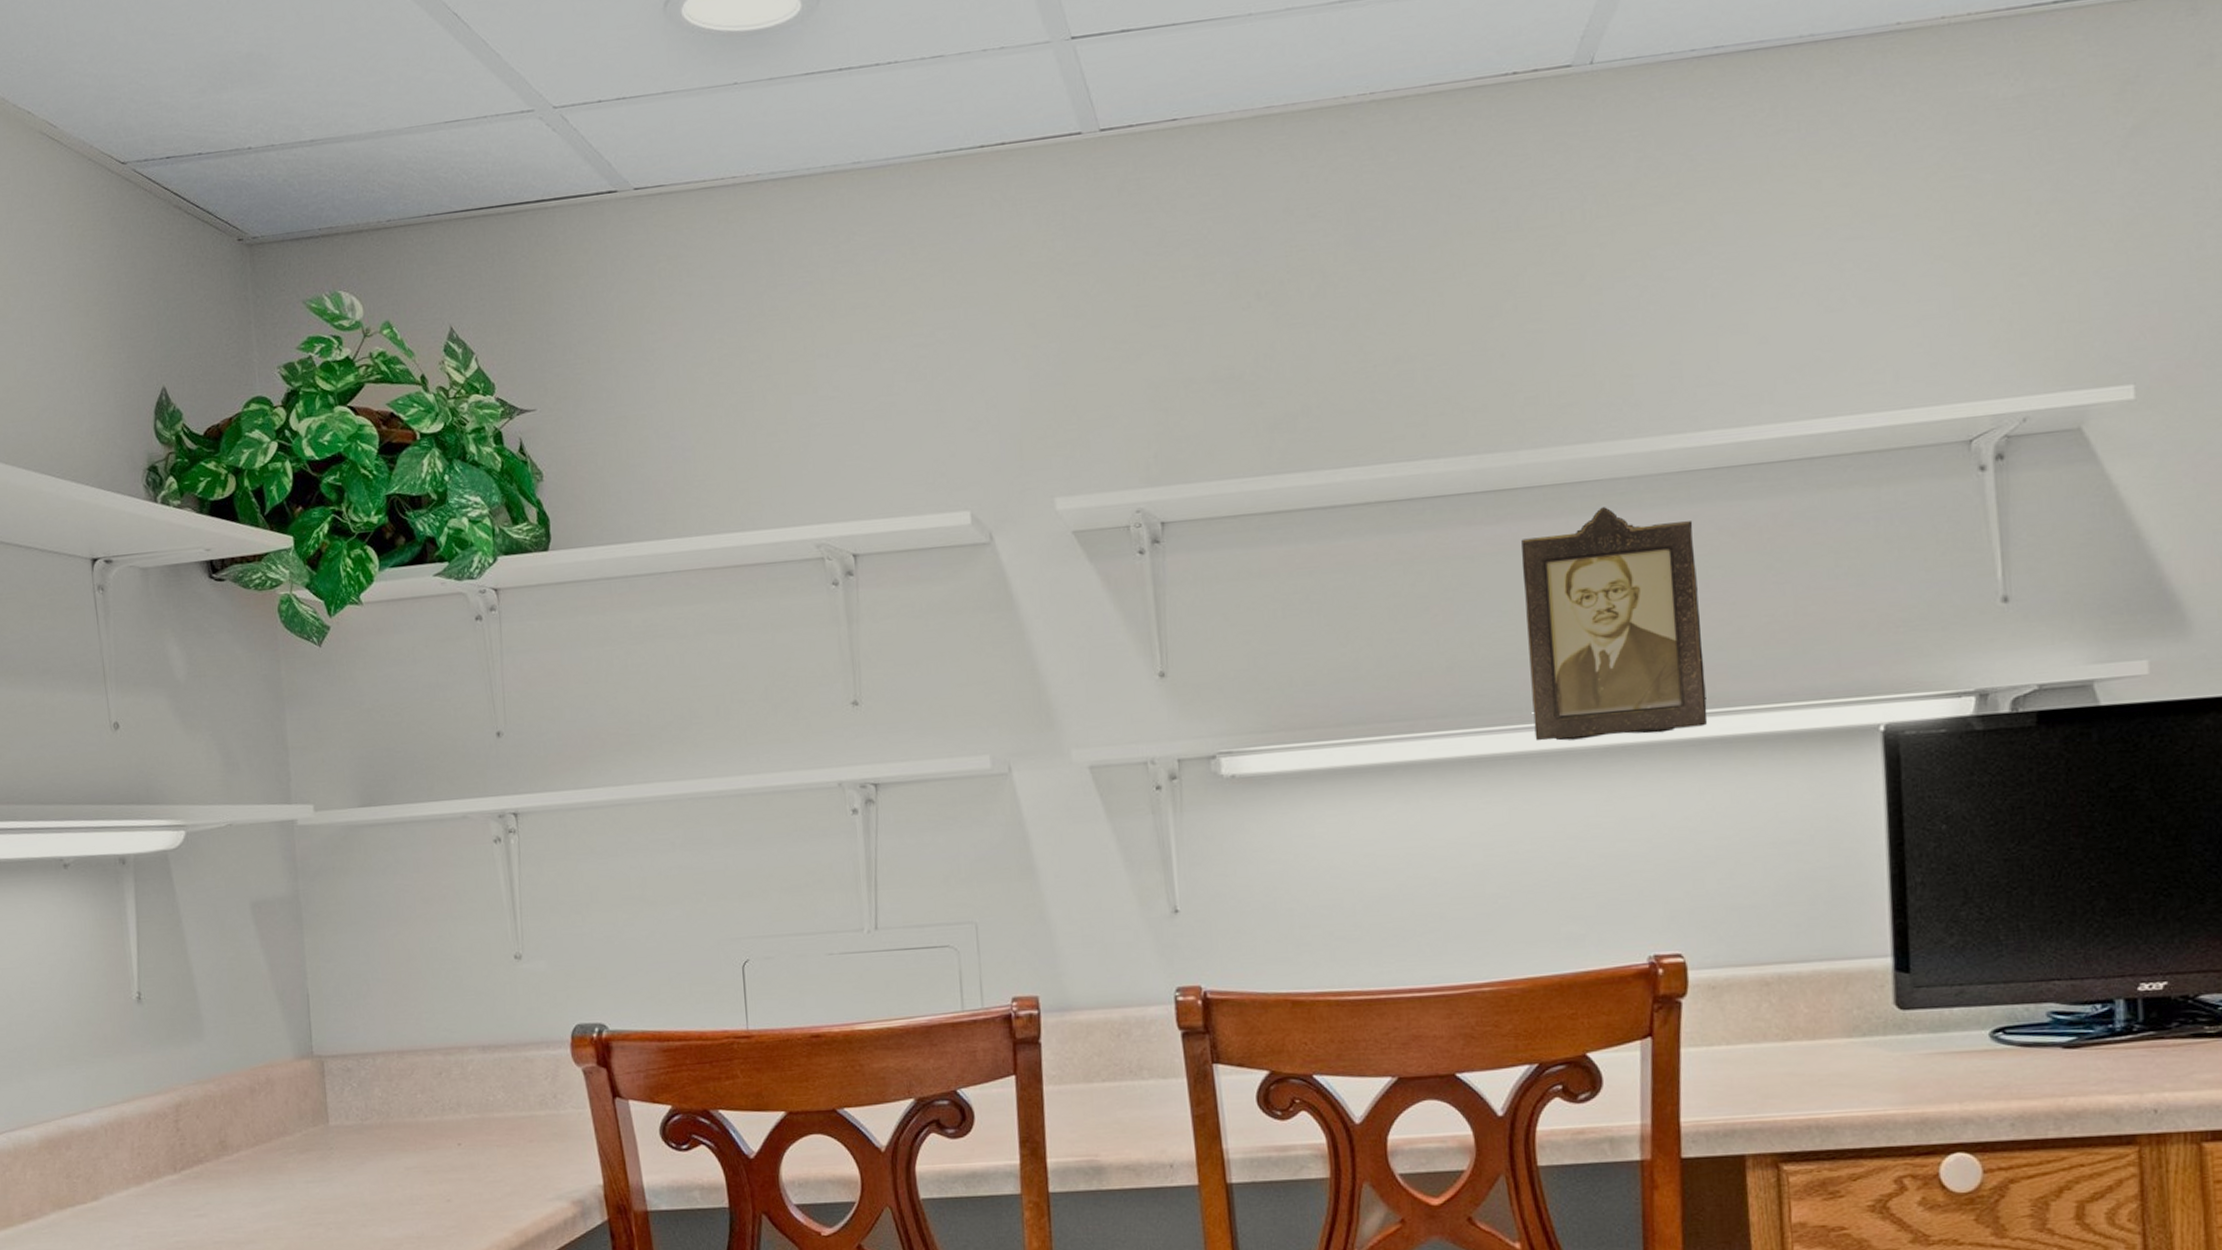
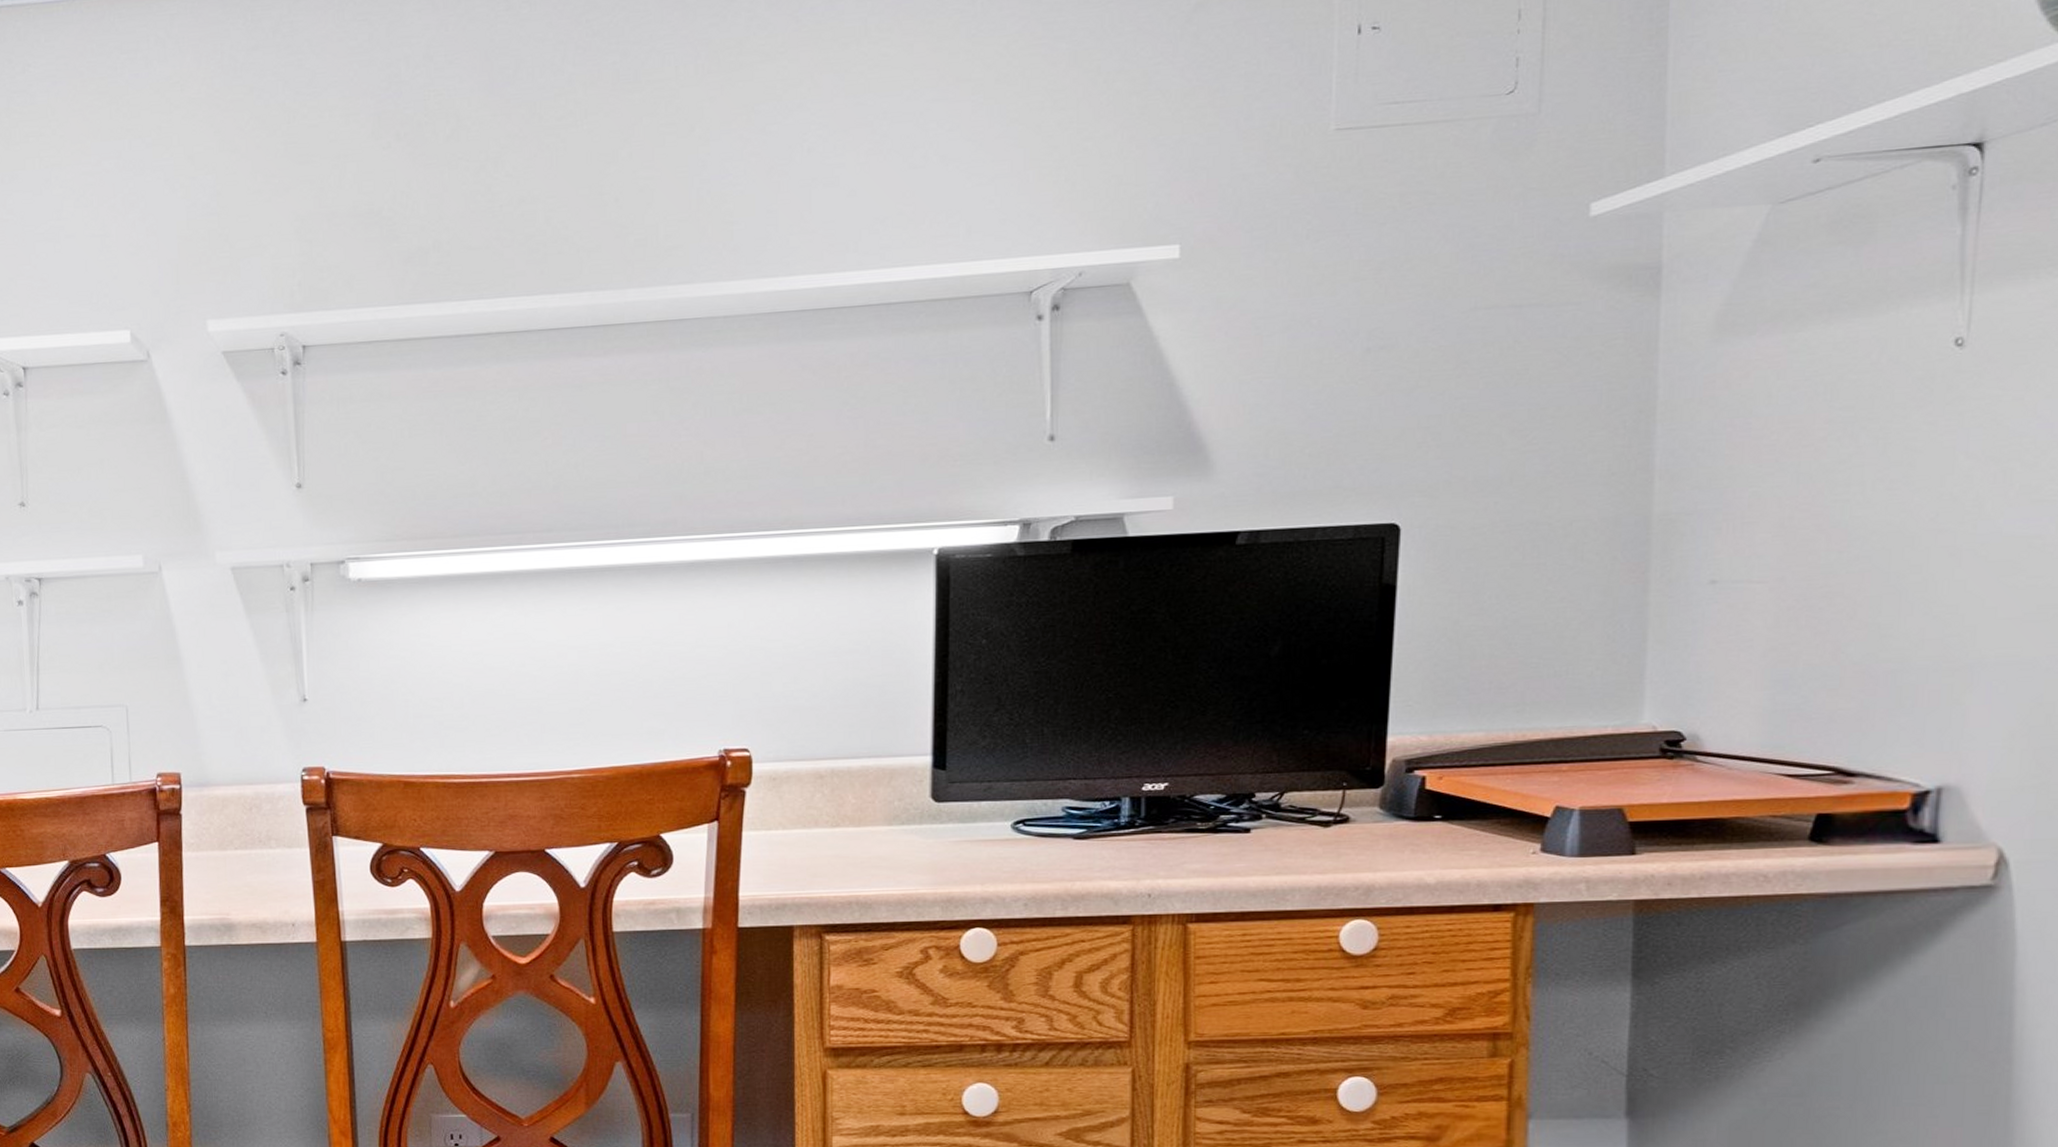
photo frame: present [1521,507,1708,741] -> none [625,343,783,556]

